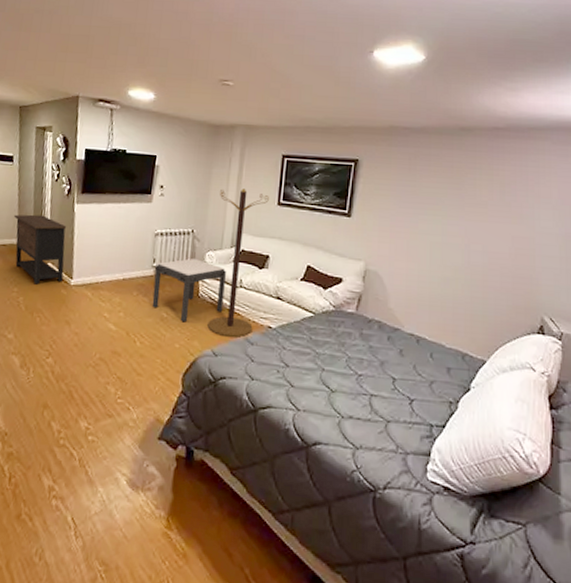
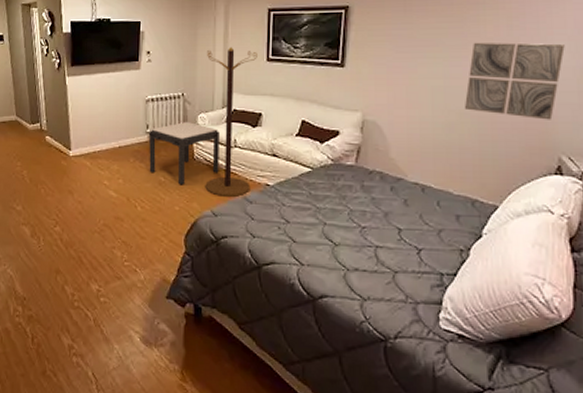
dresser: present [14,214,67,285] -> none [10,90,62,158]
wall art: none [460,203,550,282] -> present [465,42,565,120]

